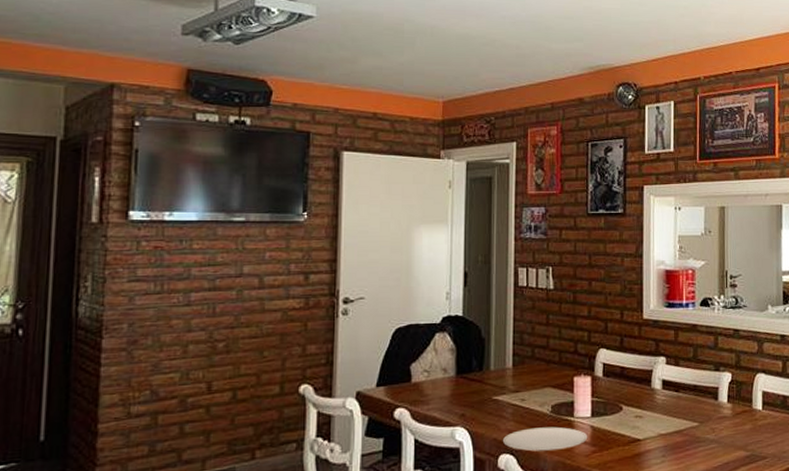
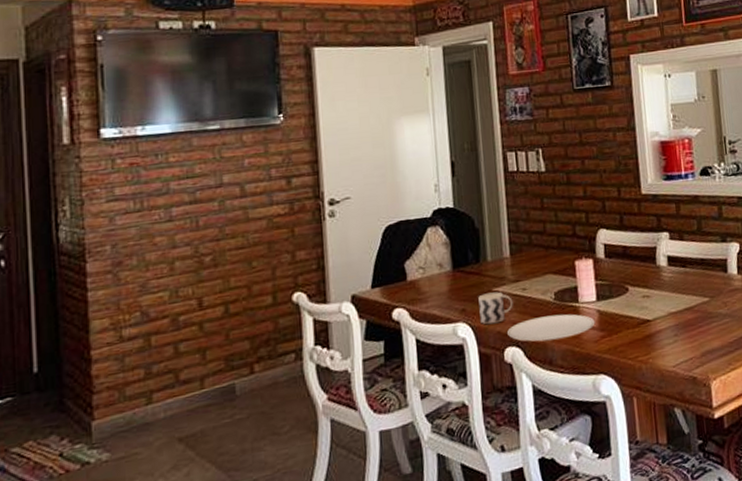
cup: none [477,400,511,431] -> present [478,291,513,325]

